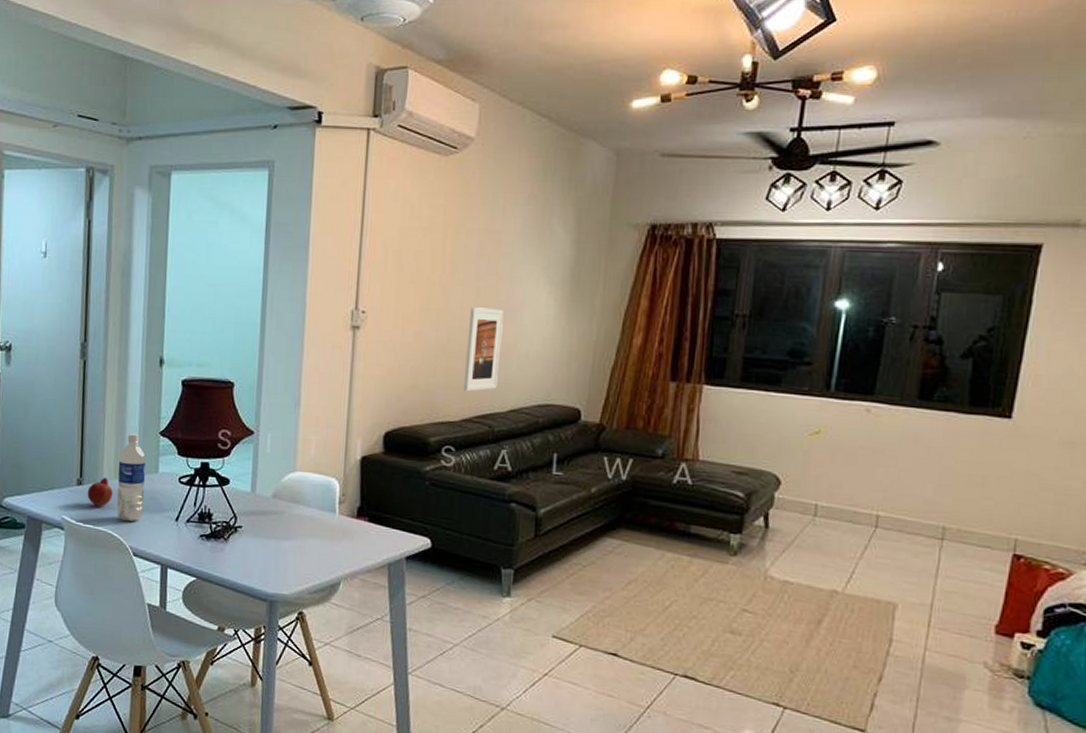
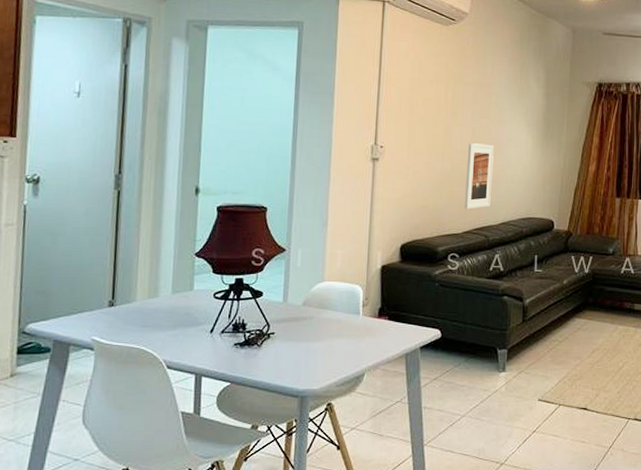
fruit: present [87,477,113,507] -> none [119,297,147,326]
water bottle: present [117,433,146,522] -> none [150,255,181,337]

